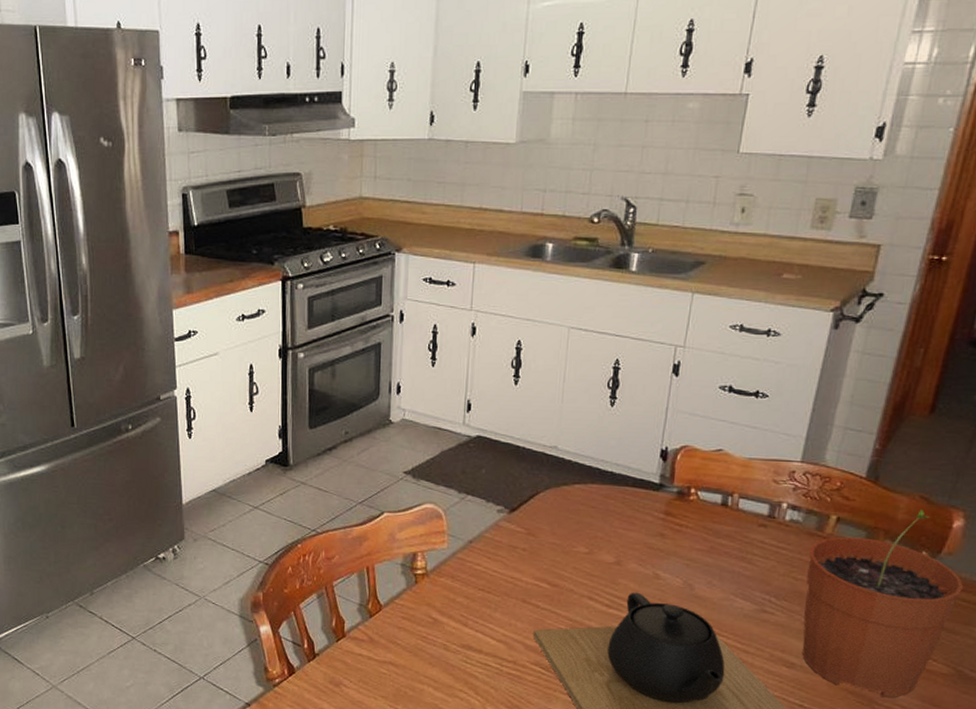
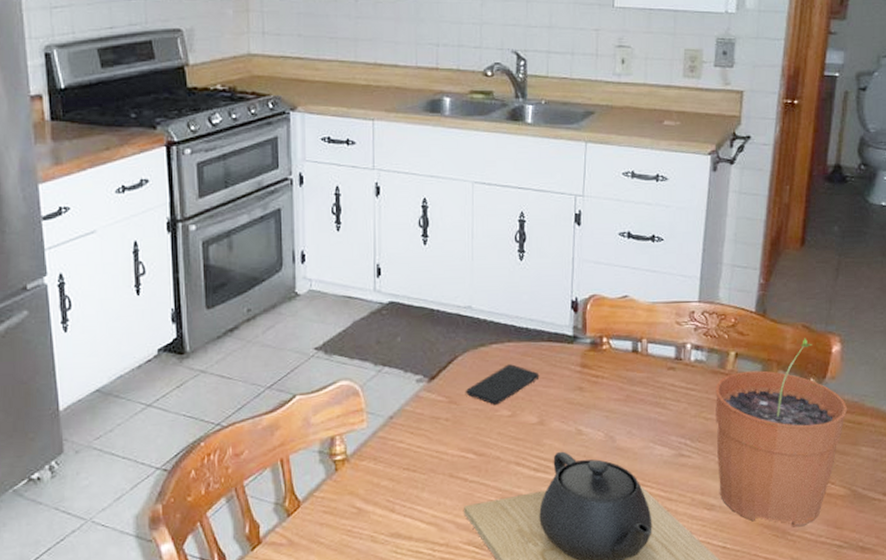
smartphone: none [545,505,621,541] -> present [466,364,540,405]

